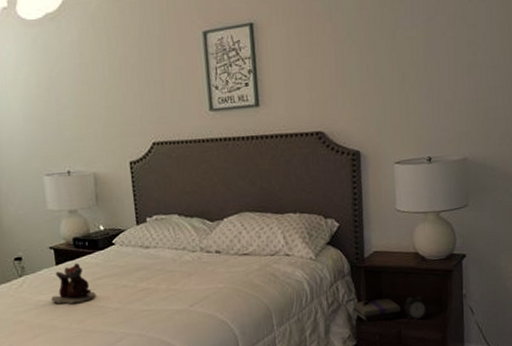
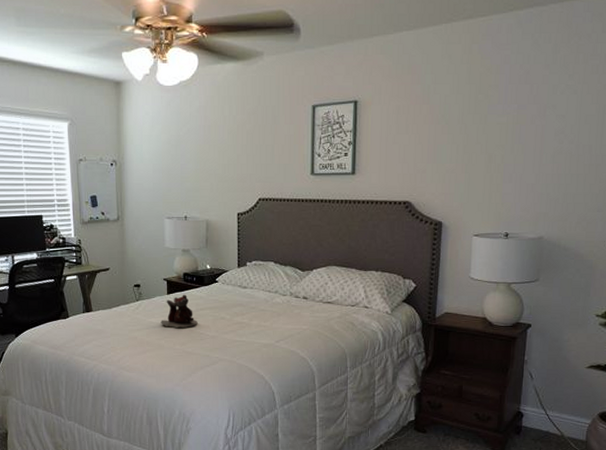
books: present [353,298,403,323] -> none [420,355,466,375]
alarm clock: present [404,296,428,321] -> none [467,356,489,378]

